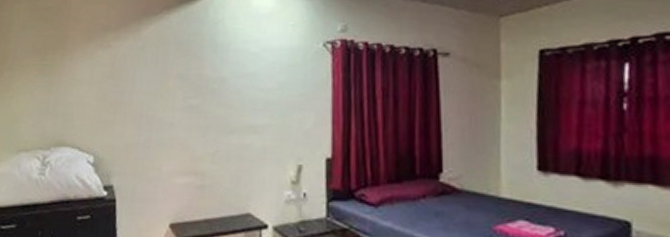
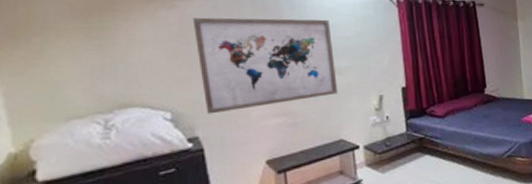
wall art: none [122,59,252,163] -> present [192,17,338,115]

